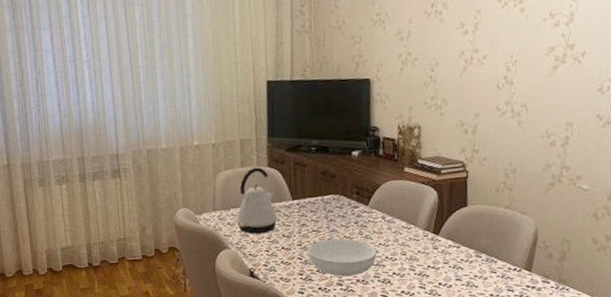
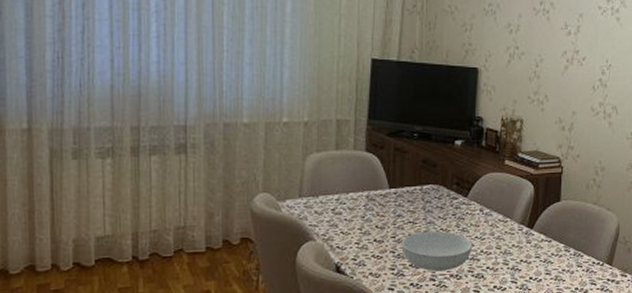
kettle: present [236,167,278,234] -> none [326,151,372,225]

